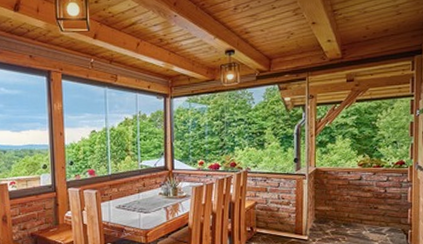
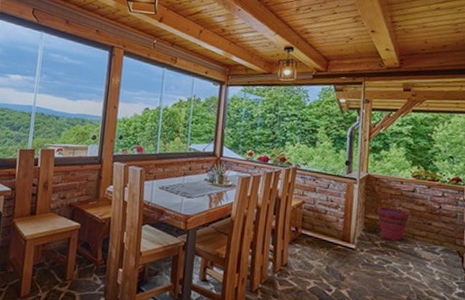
bucket: none [326,197,357,227] -> present [377,207,410,241]

